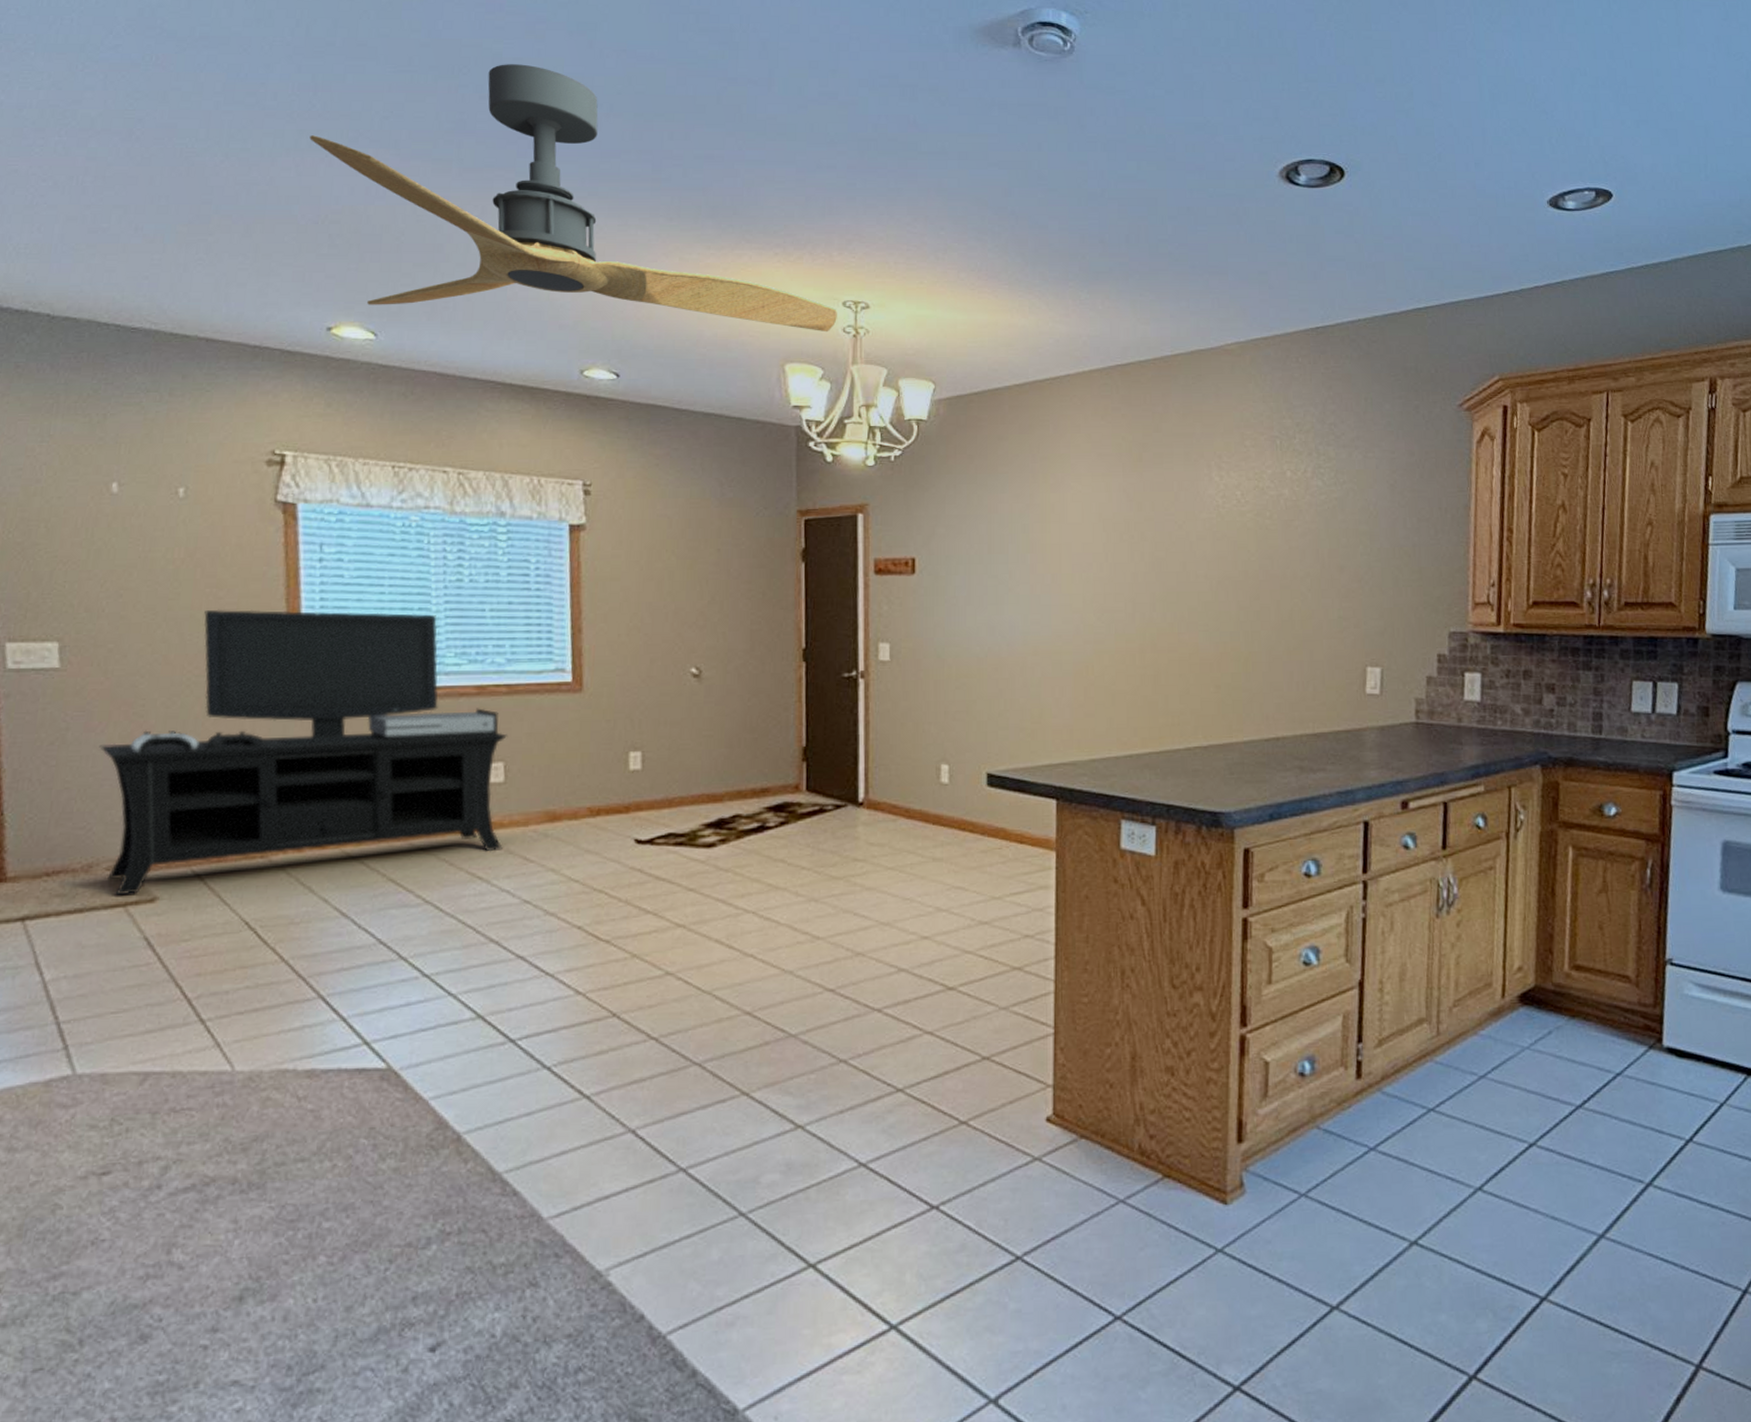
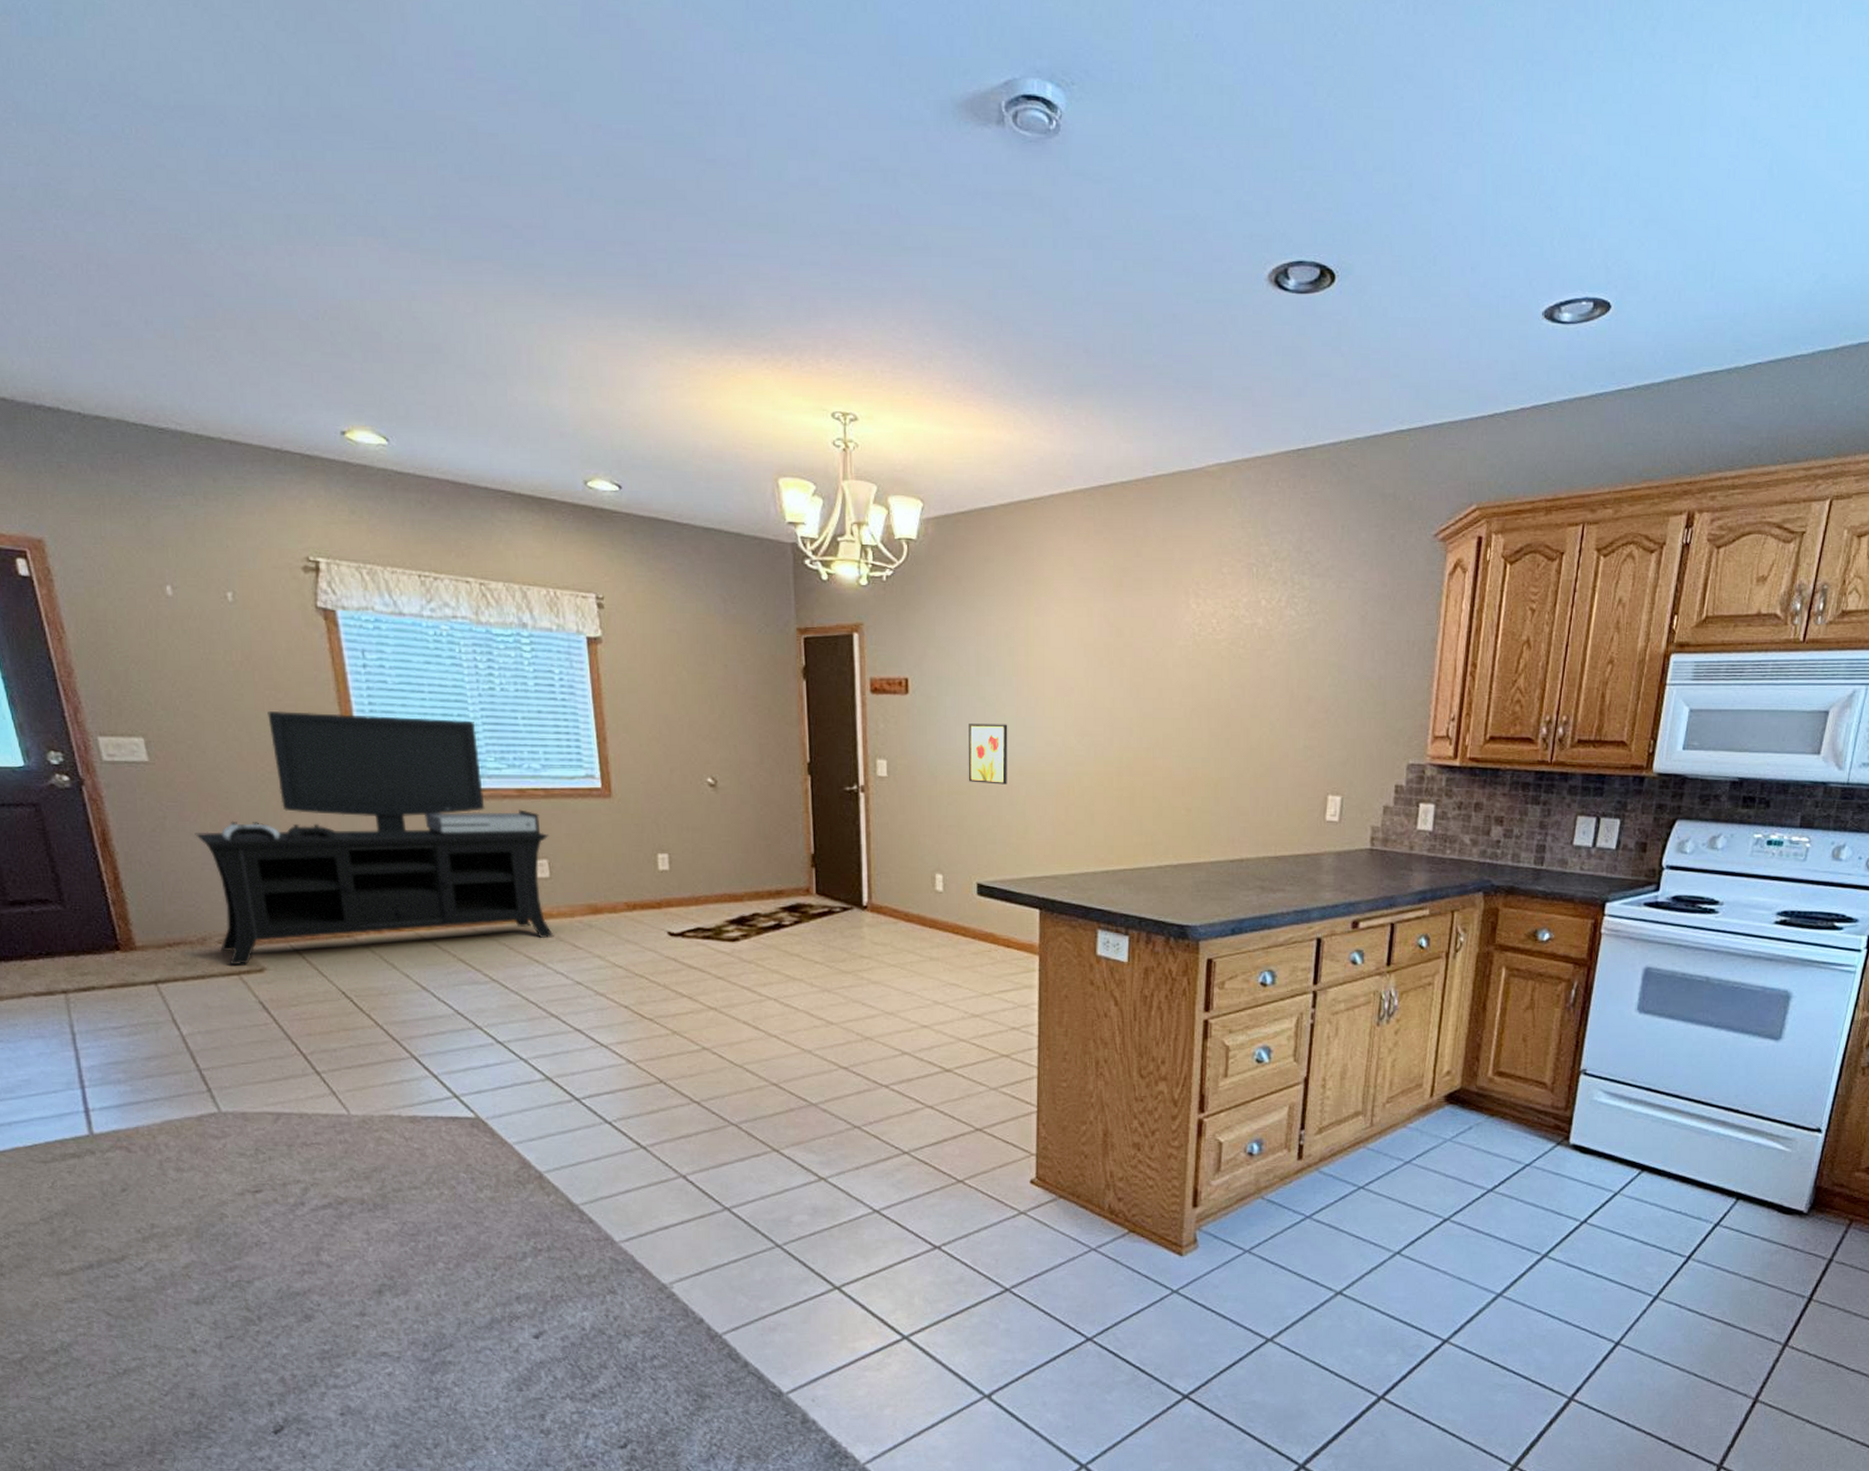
ceiling fan: present [309,64,837,333] -> none [298,140,827,446]
wall art: none [978,602,1022,666] -> present [968,724,1008,785]

